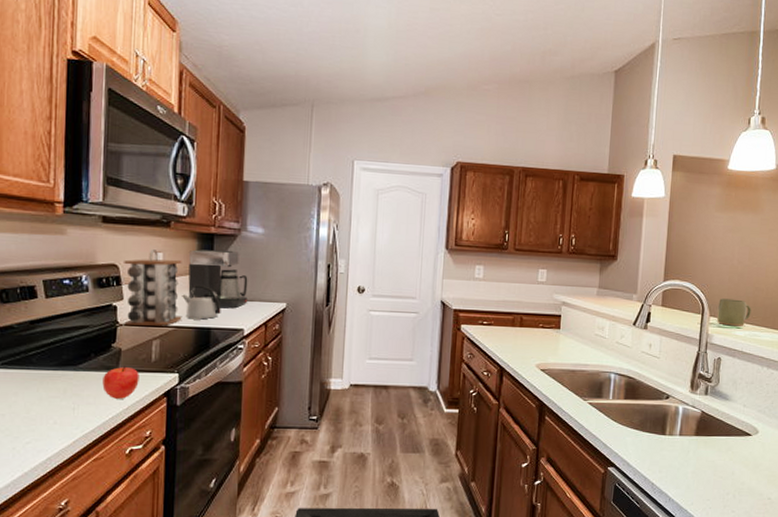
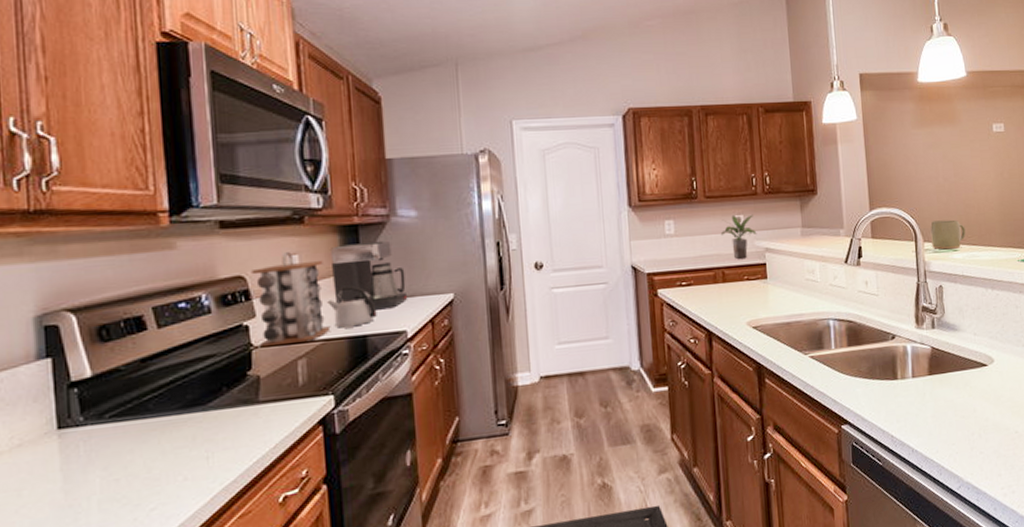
fruit: present [102,366,139,399] -> none [240,396,286,438]
potted plant: none [523,269,557,309] -> present [720,214,757,260]

